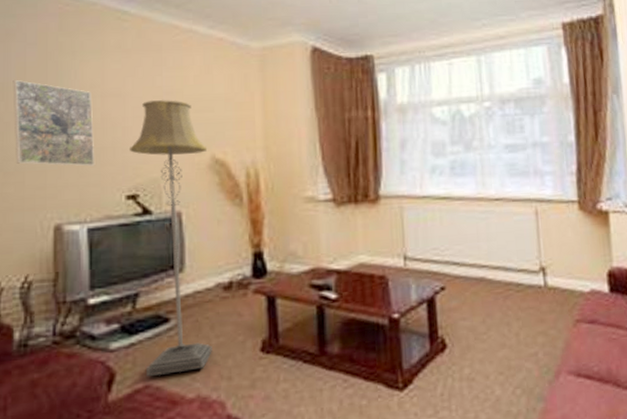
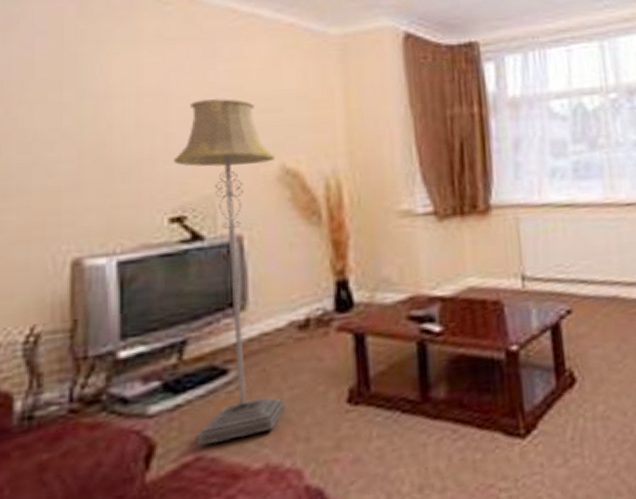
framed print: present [13,79,95,167] -> none [15,77,128,184]

